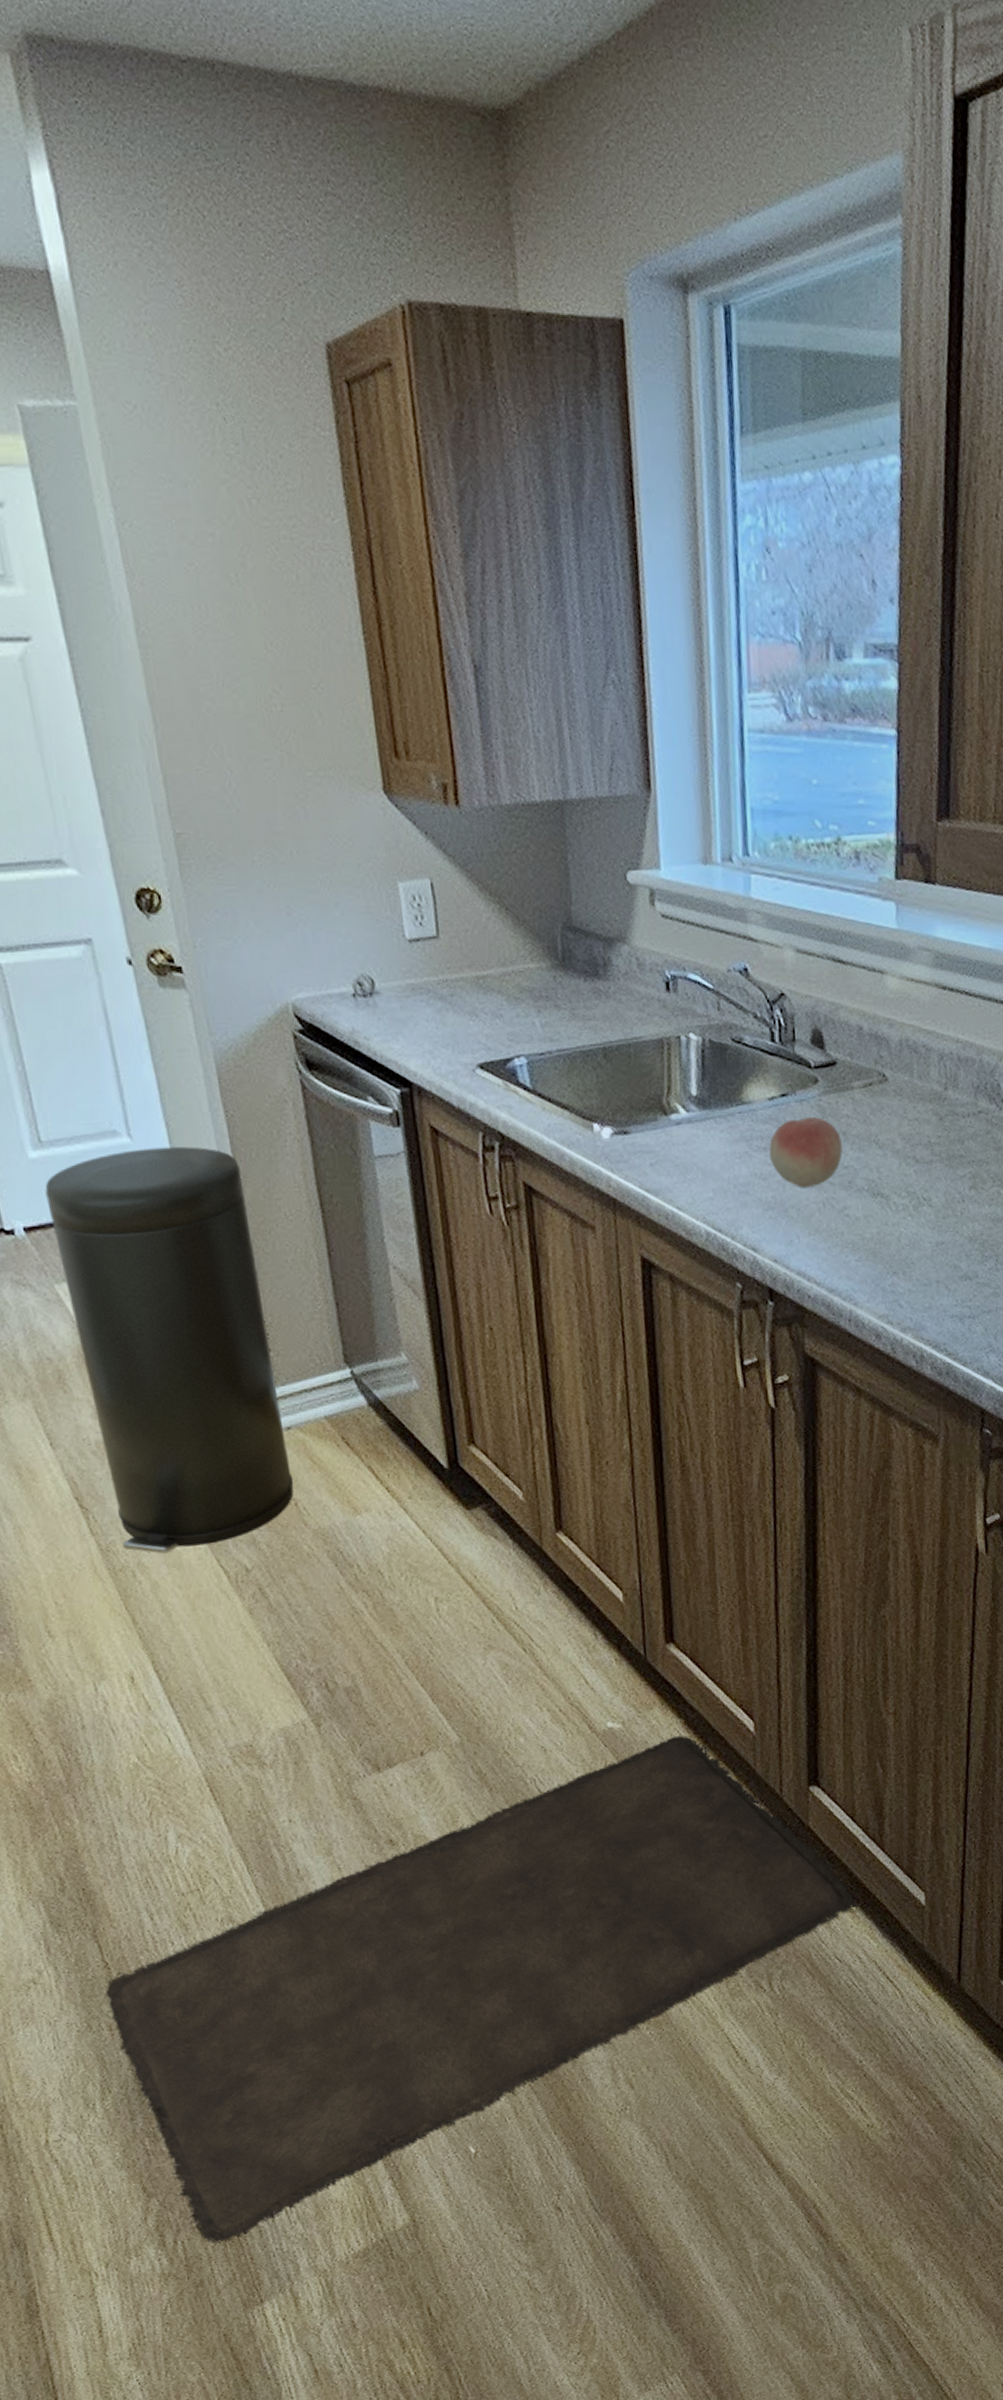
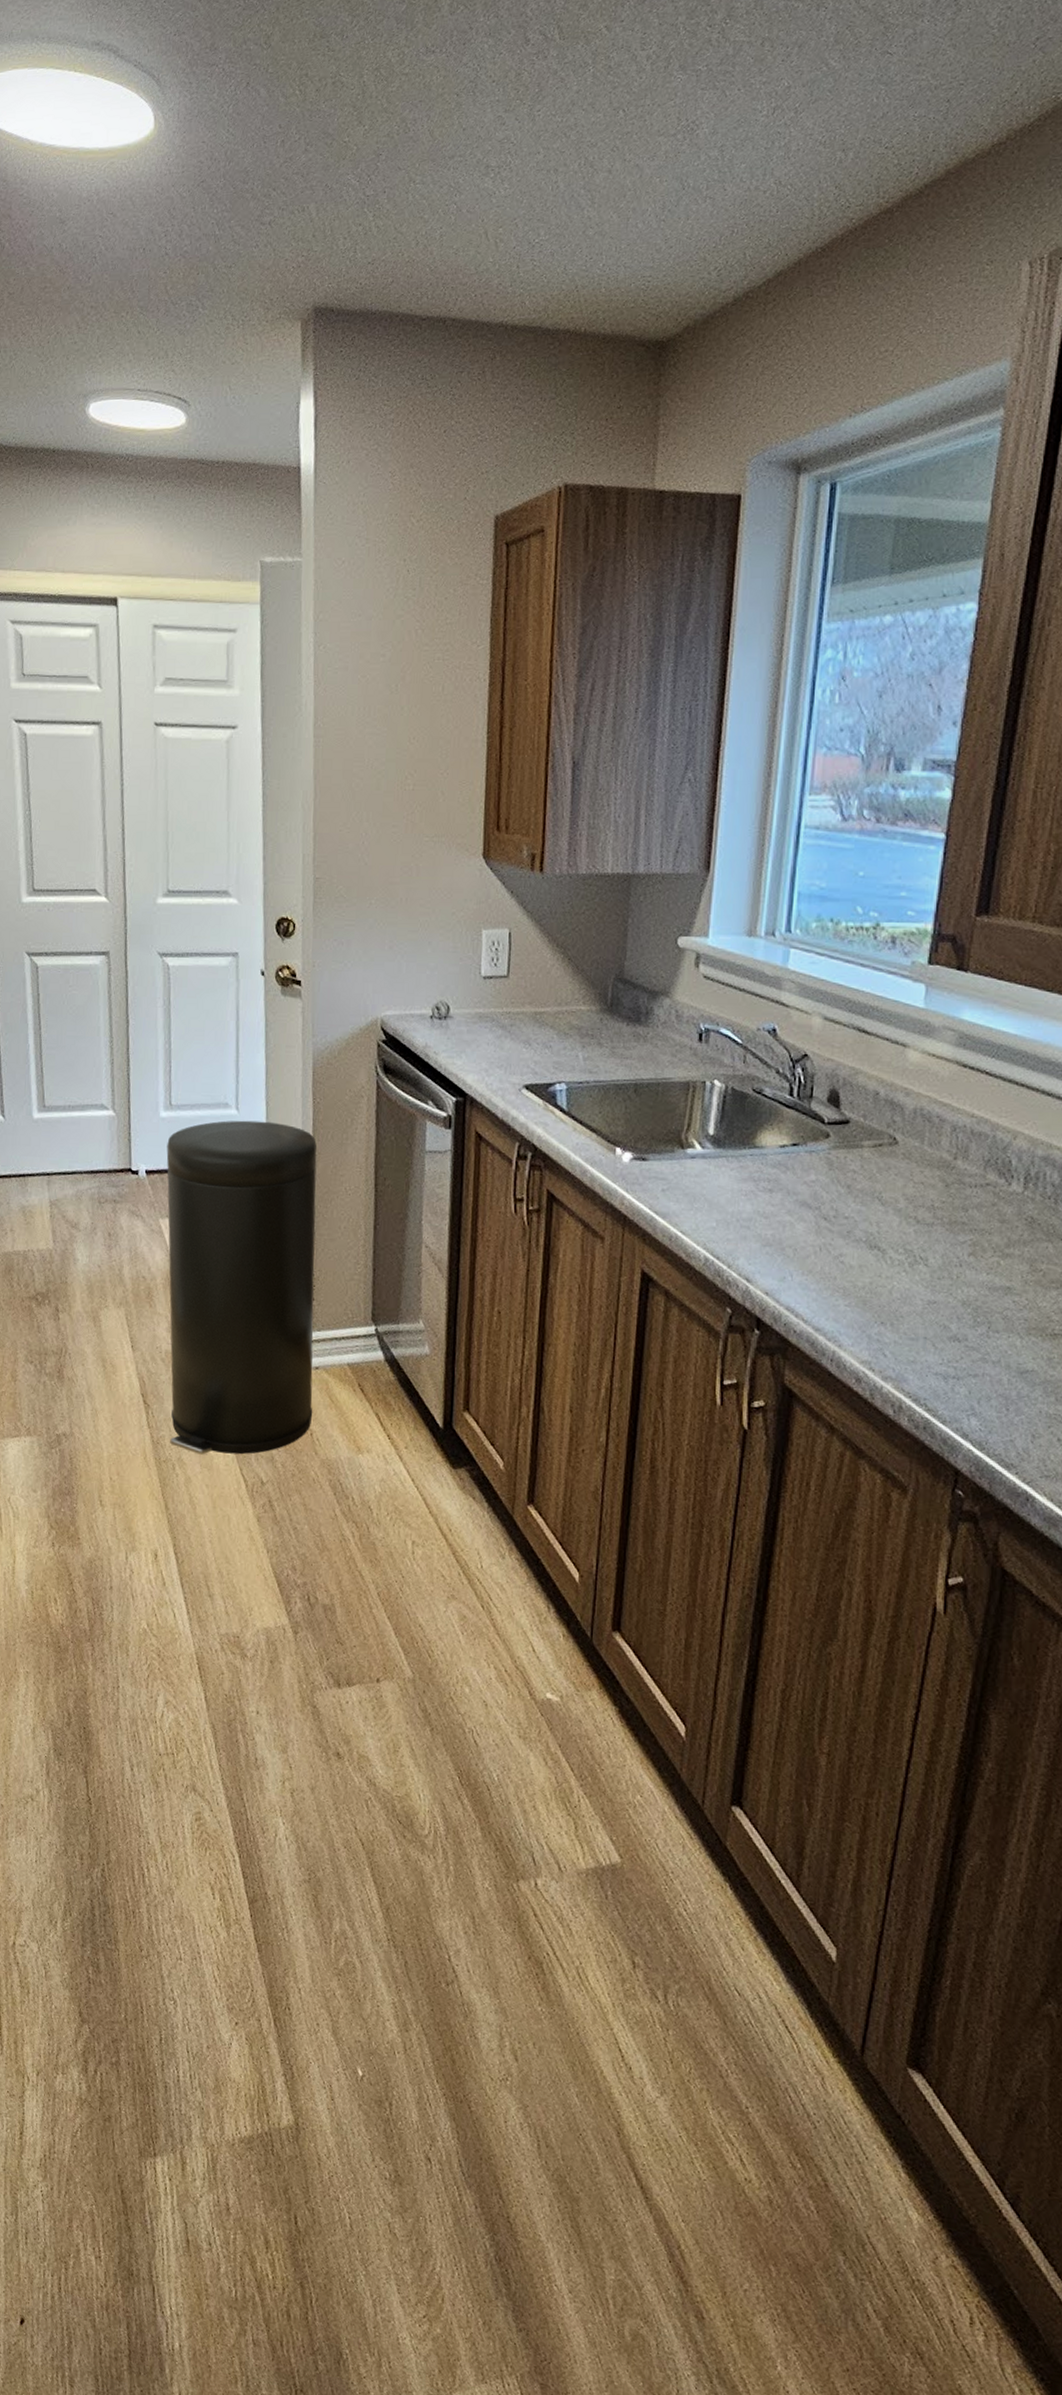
doormat: present [106,1735,858,2243] -> none [84,1721,766,2087]
fruit: present [768,1117,843,1188] -> none [773,1167,845,1231]

